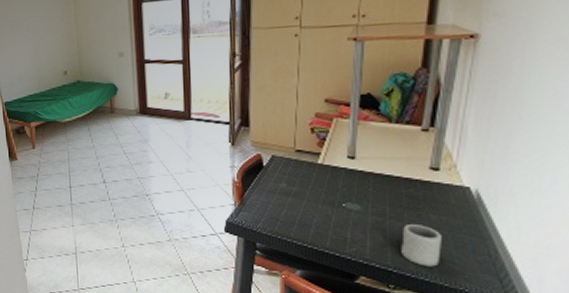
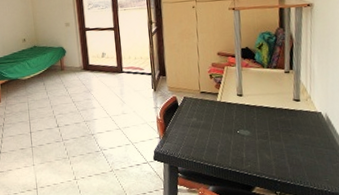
cup: present [401,223,442,267] -> none [281,142,309,175]

